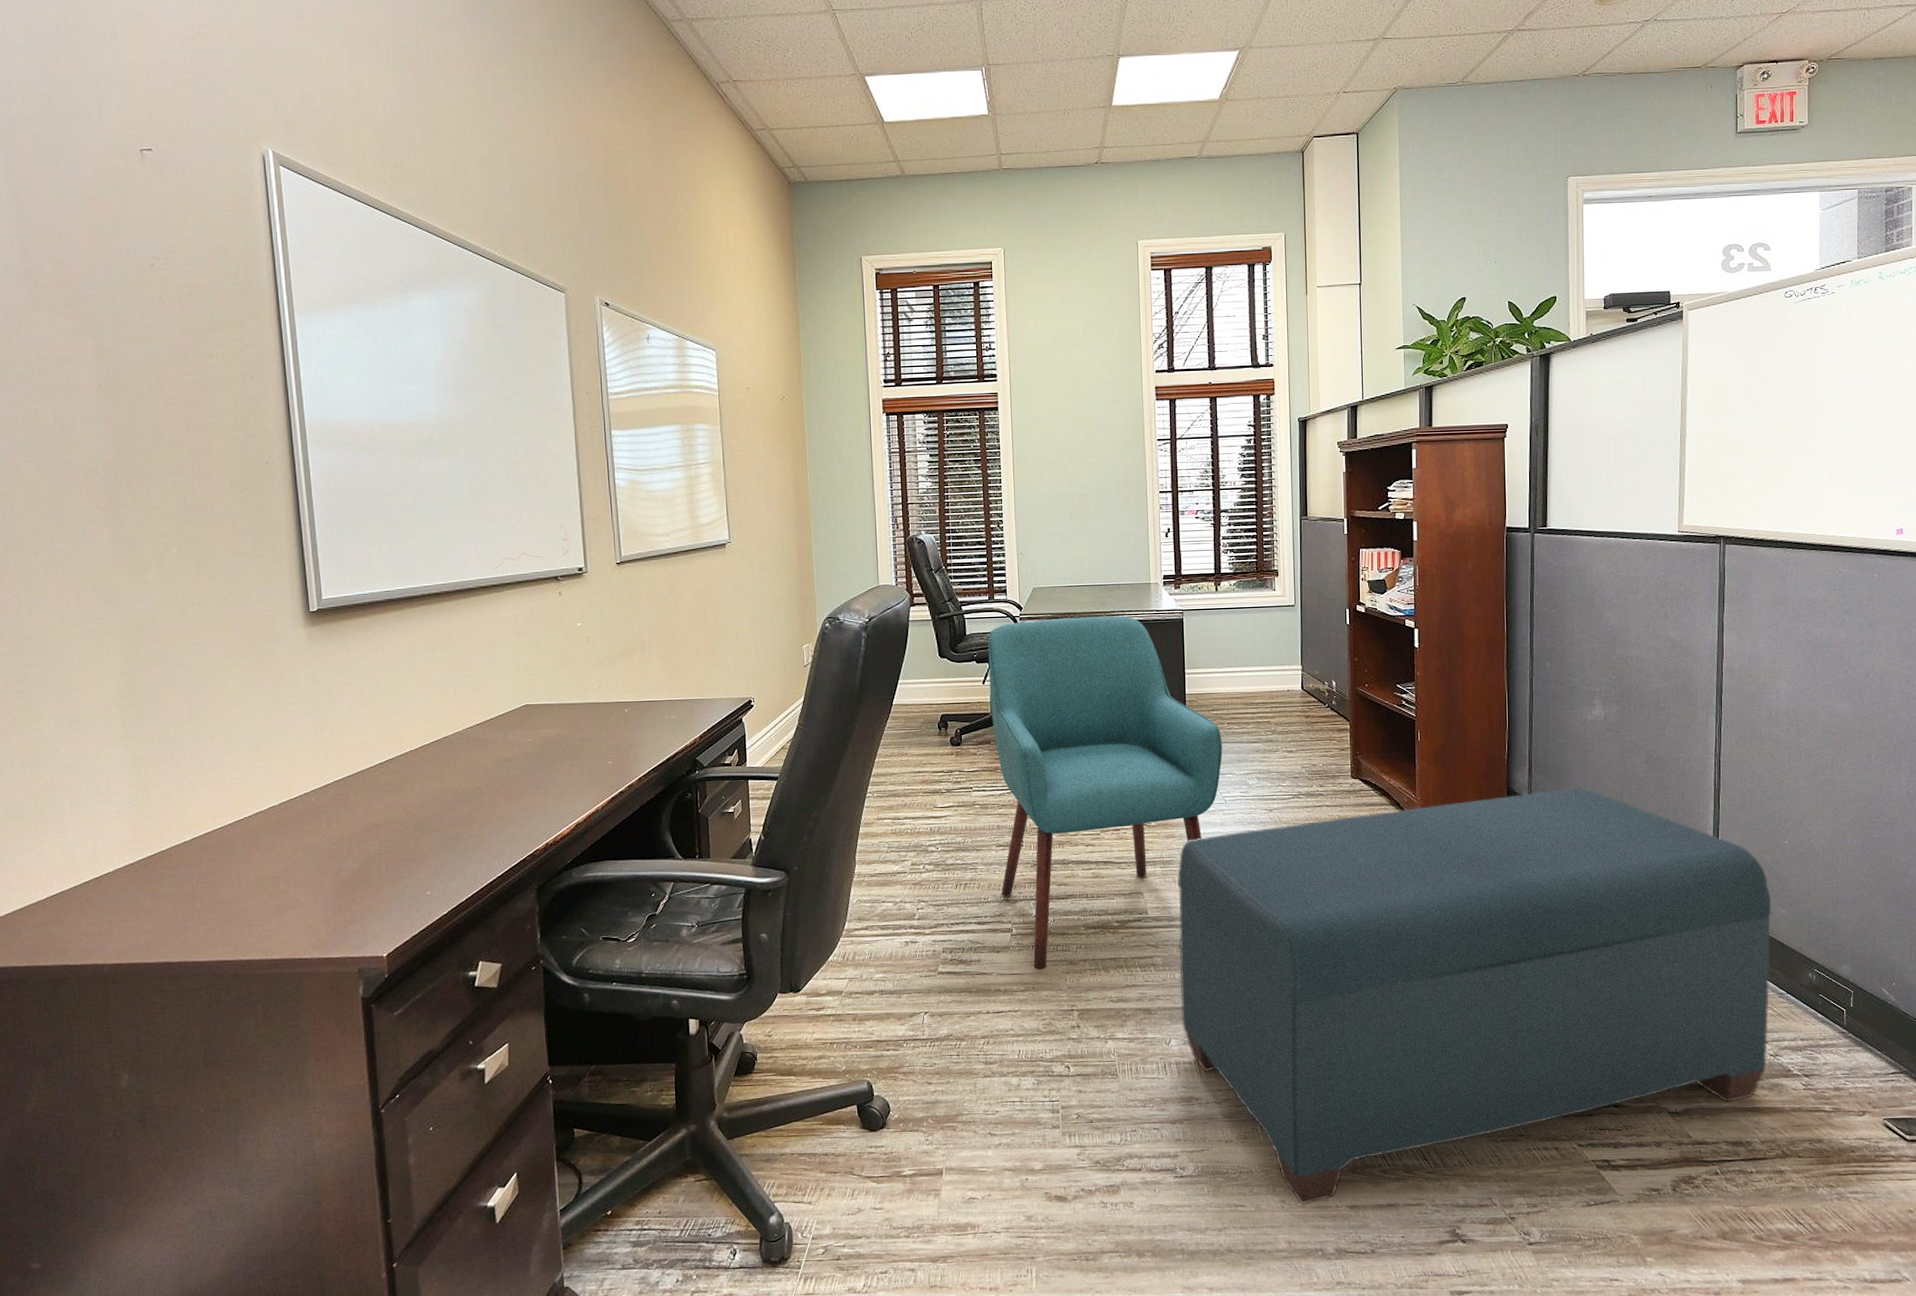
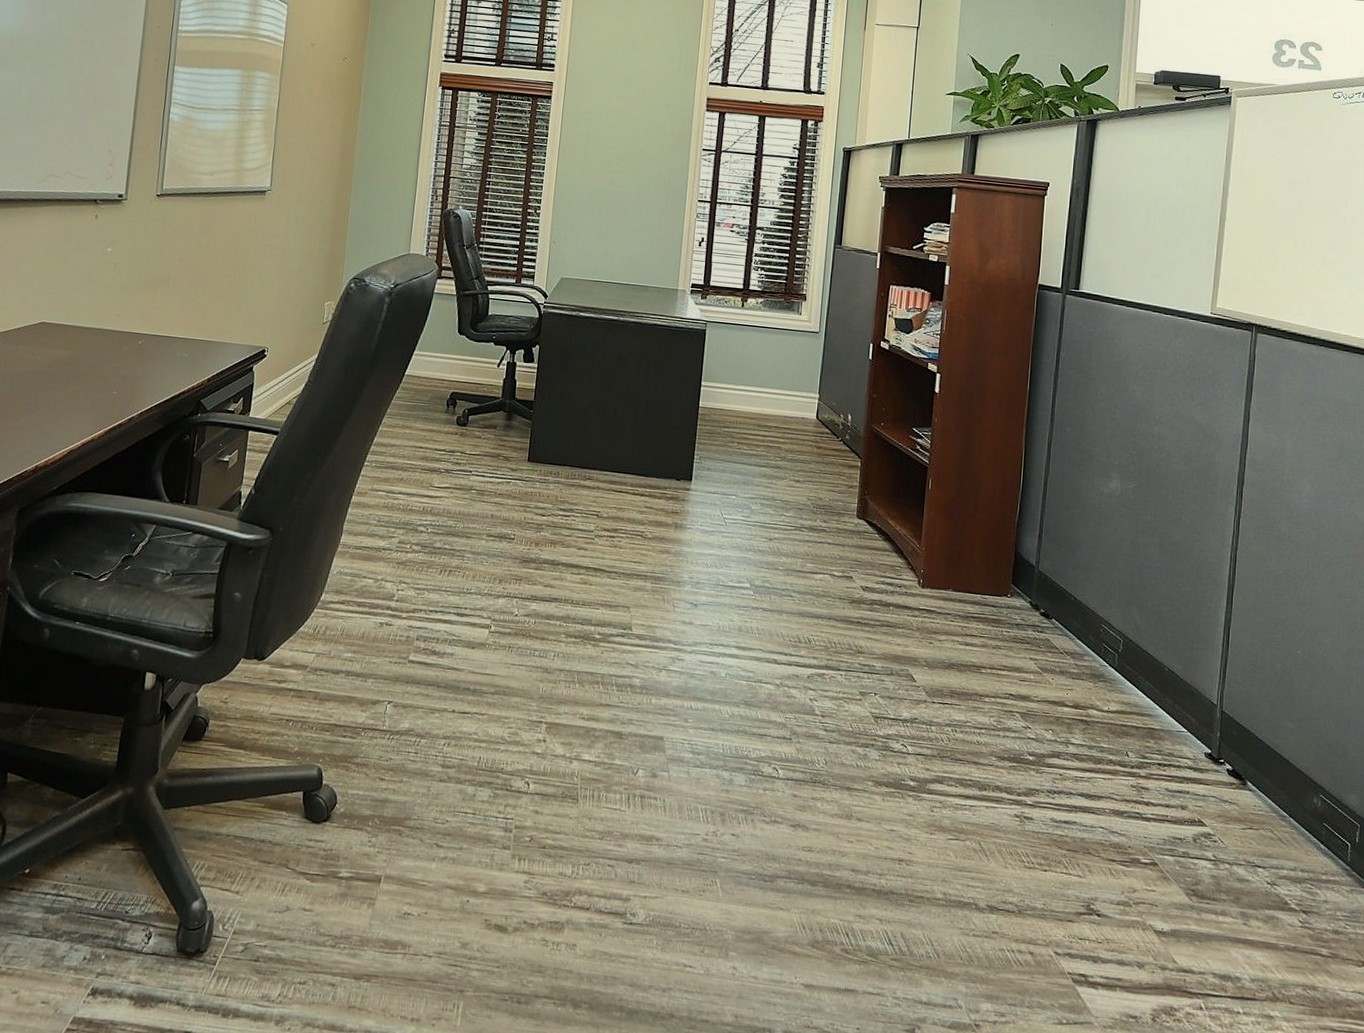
chair: present [988,615,1223,970] -> none [485,309,730,674]
bench: present [1177,787,1771,1205] -> none [651,556,1279,975]

